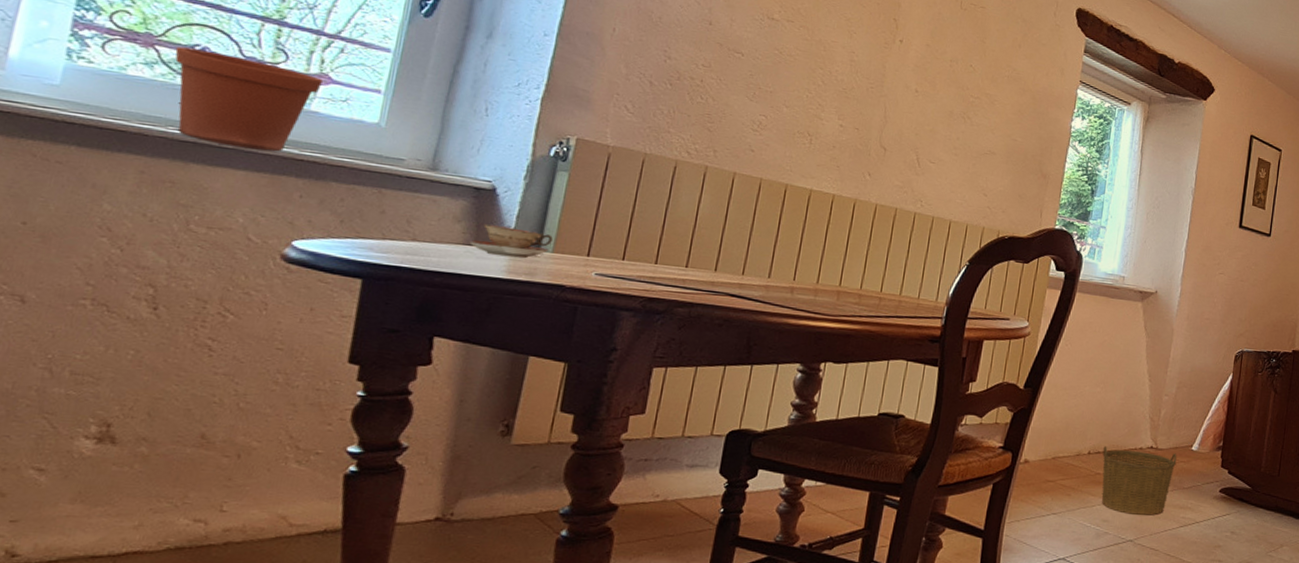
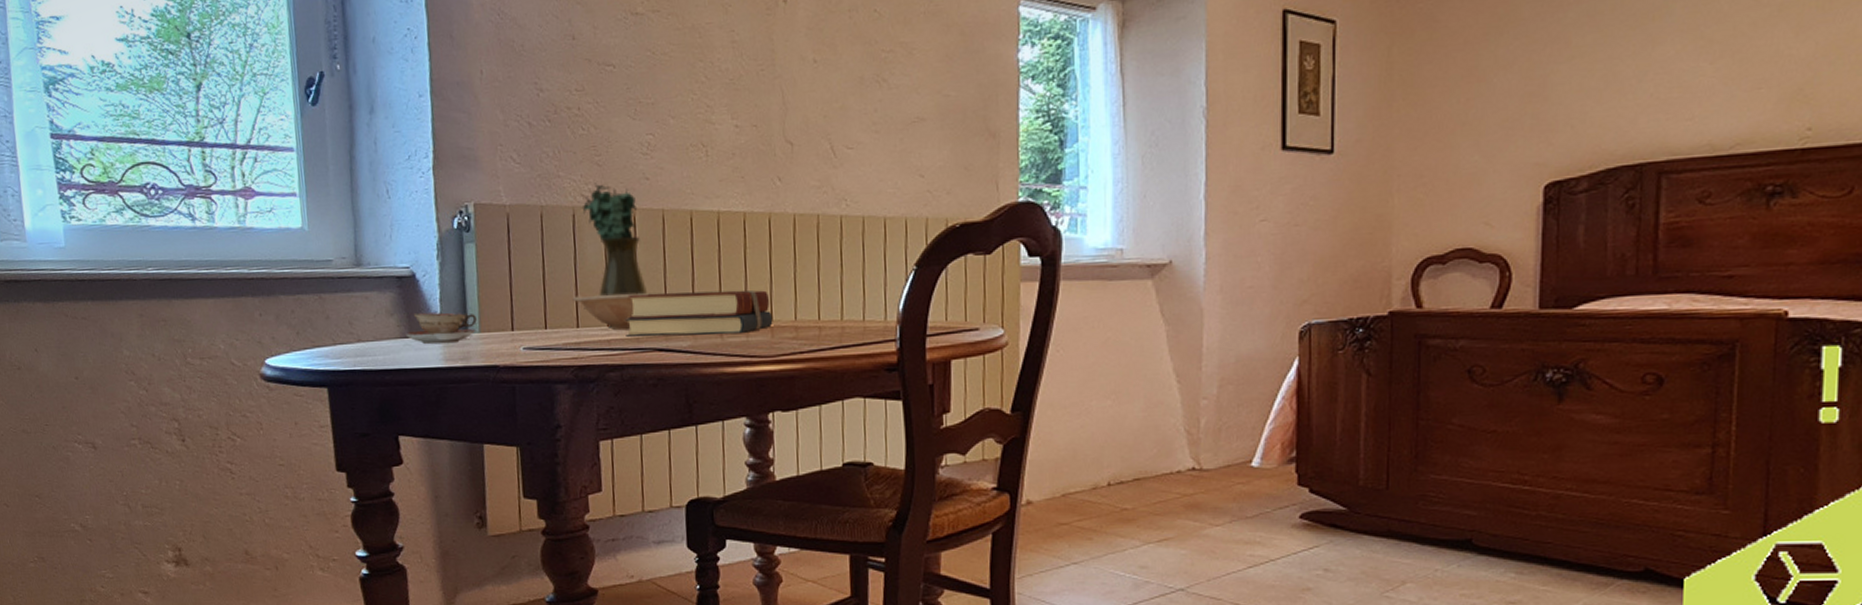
flower pot: present [175,46,323,152] -> none [133,187,249,277]
bowl: none [656,236,733,274] -> present [572,293,650,331]
vase: none [684,144,738,269] -> present [583,182,647,328]
books: none [702,243,842,293] -> present [625,289,773,338]
basket: present [1101,445,1177,516] -> none [1127,472,1232,558]

